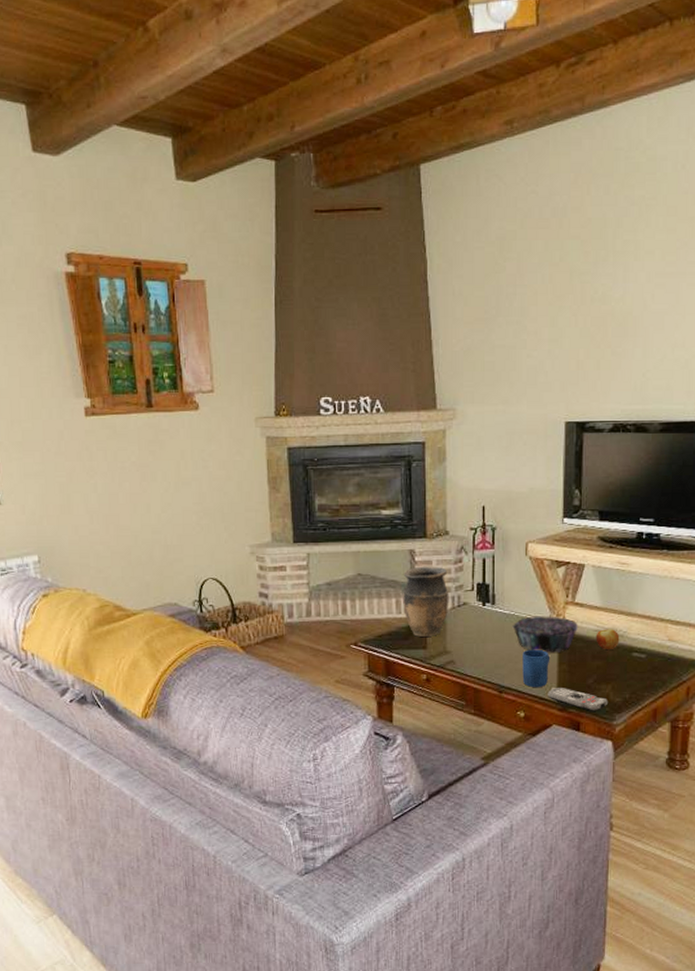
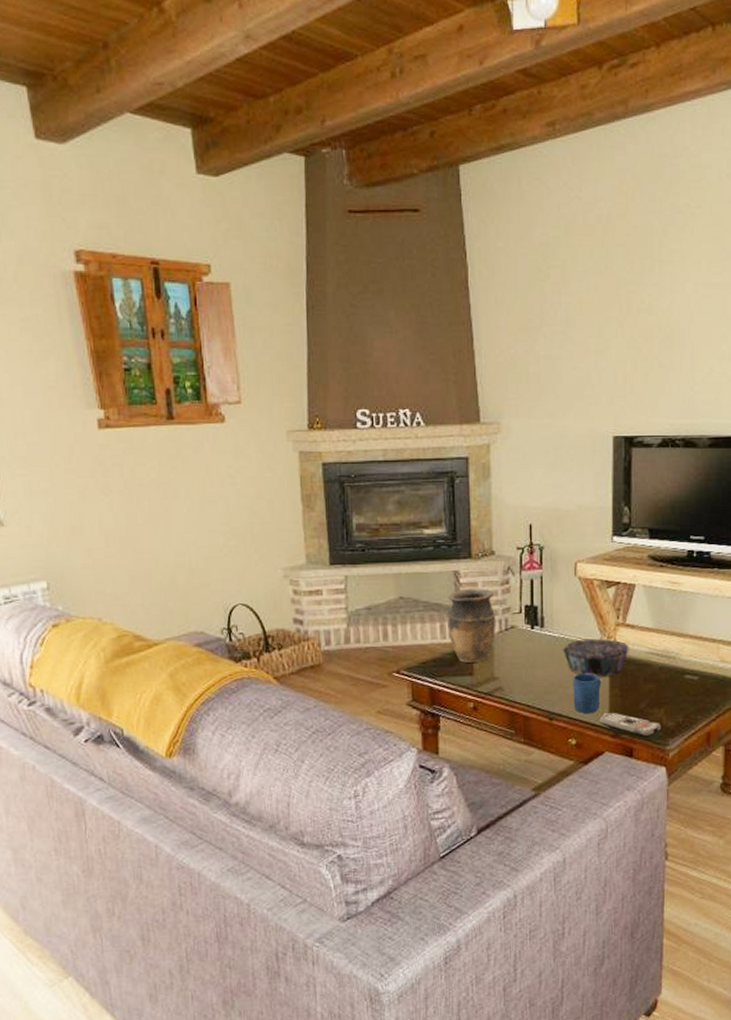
apple: present [595,629,620,649] -> none [647,651,672,672]

